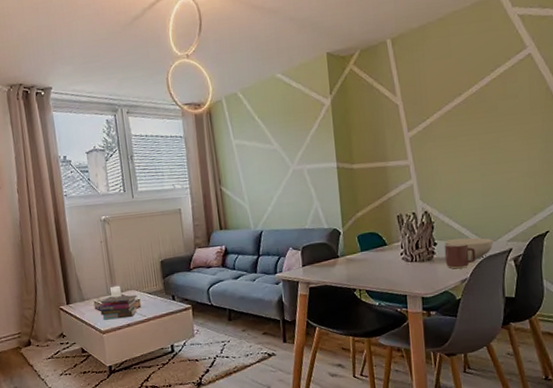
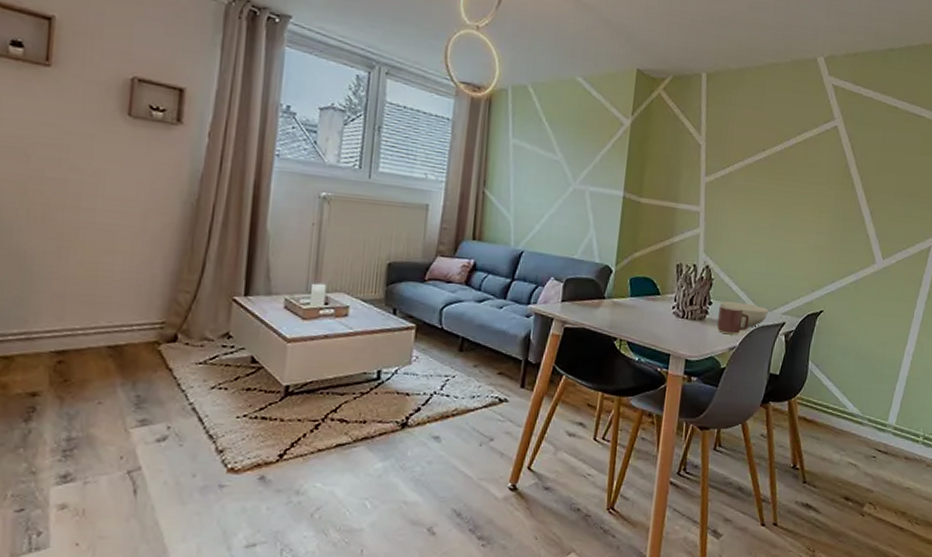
books: present [97,294,138,320] -> none [287,296,347,326]

